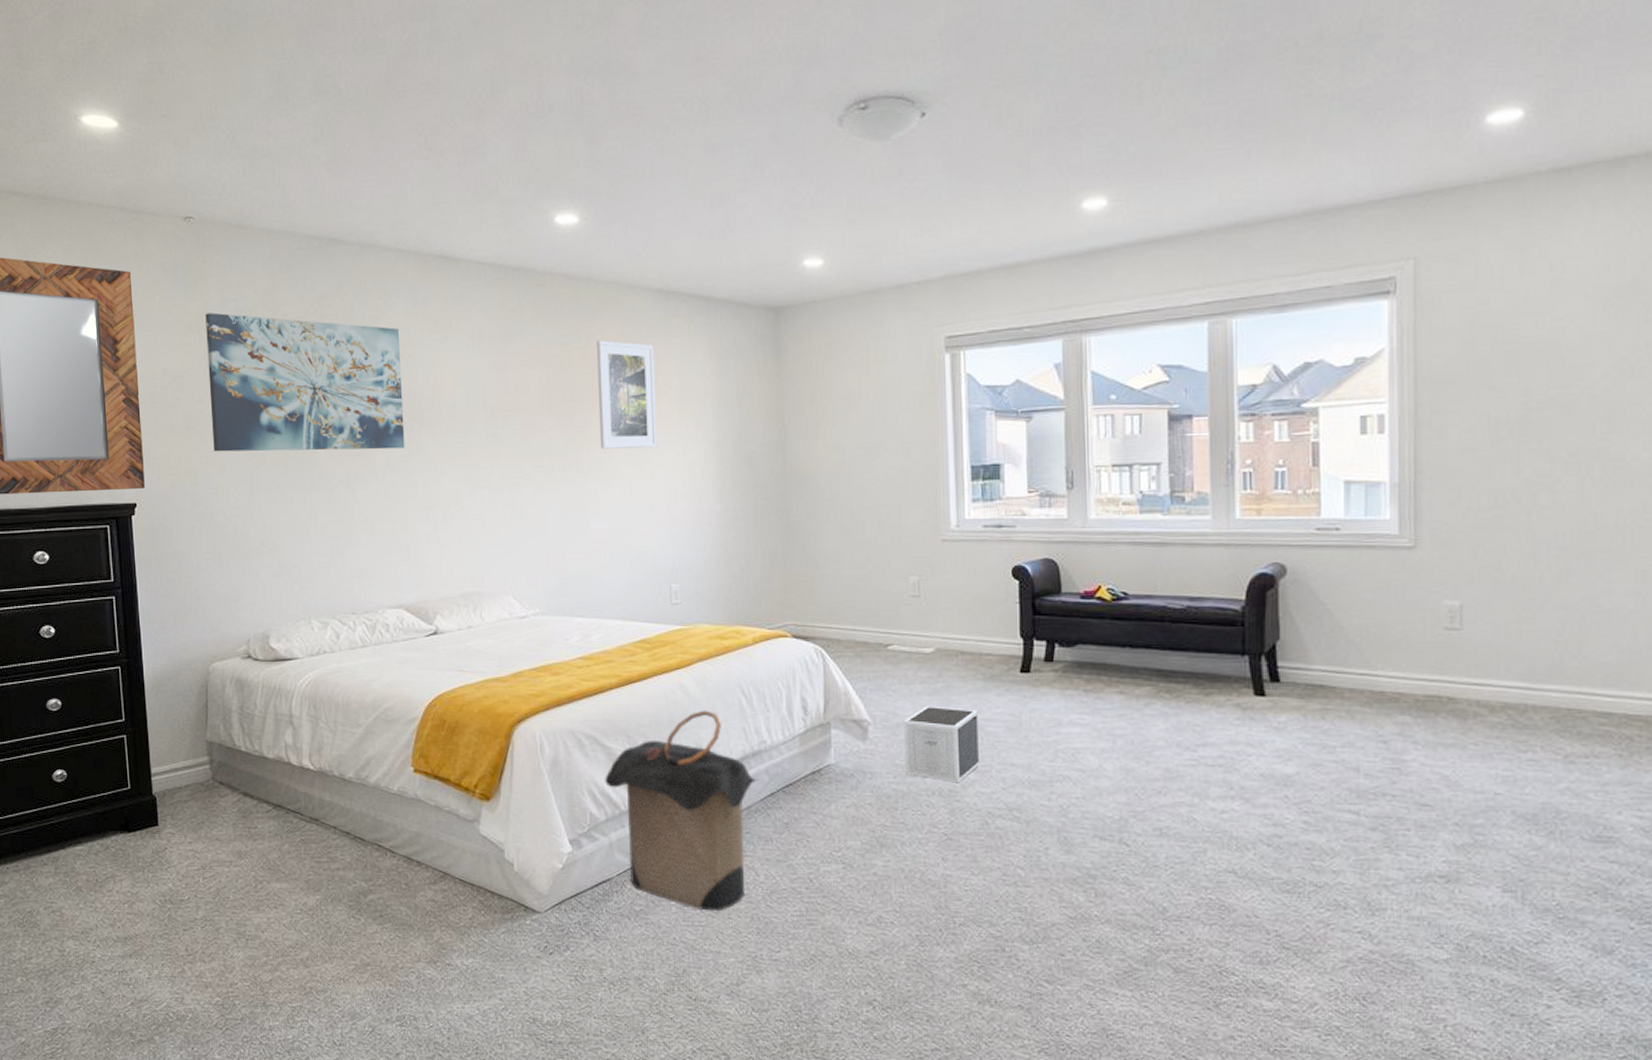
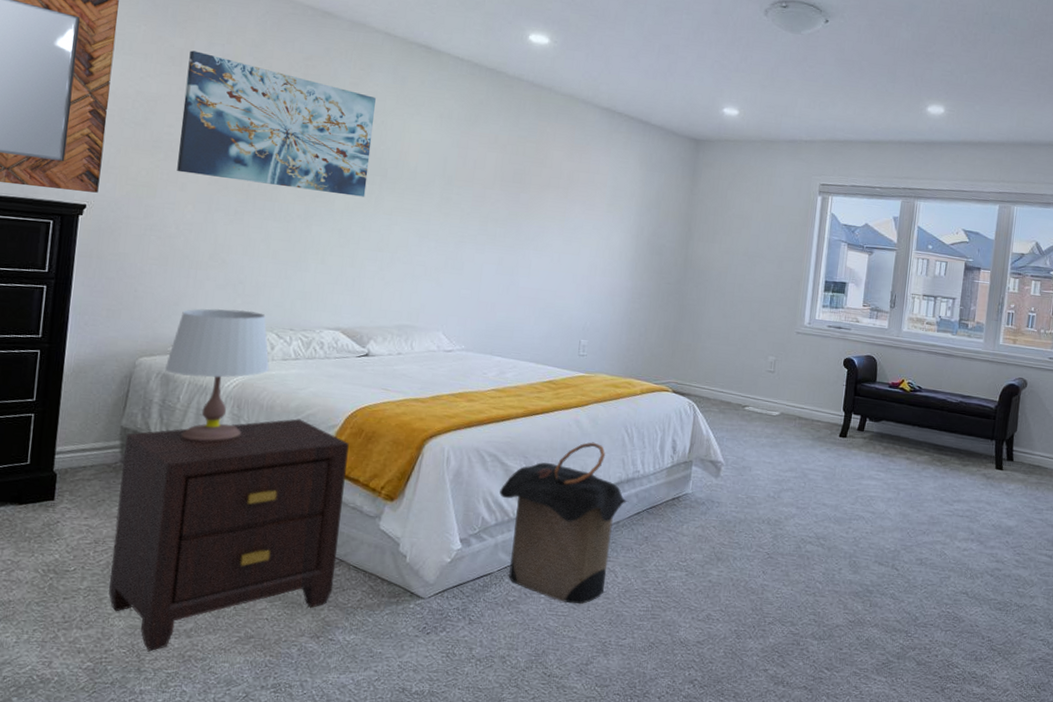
nightstand: none [212,715,442,983] -> present [109,419,349,651]
table lamp: none [237,597,338,750] -> present [165,308,270,442]
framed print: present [596,340,657,449] -> none [538,139,596,231]
speaker: present [903,705,981,783] -> none [745,455,806,516]

